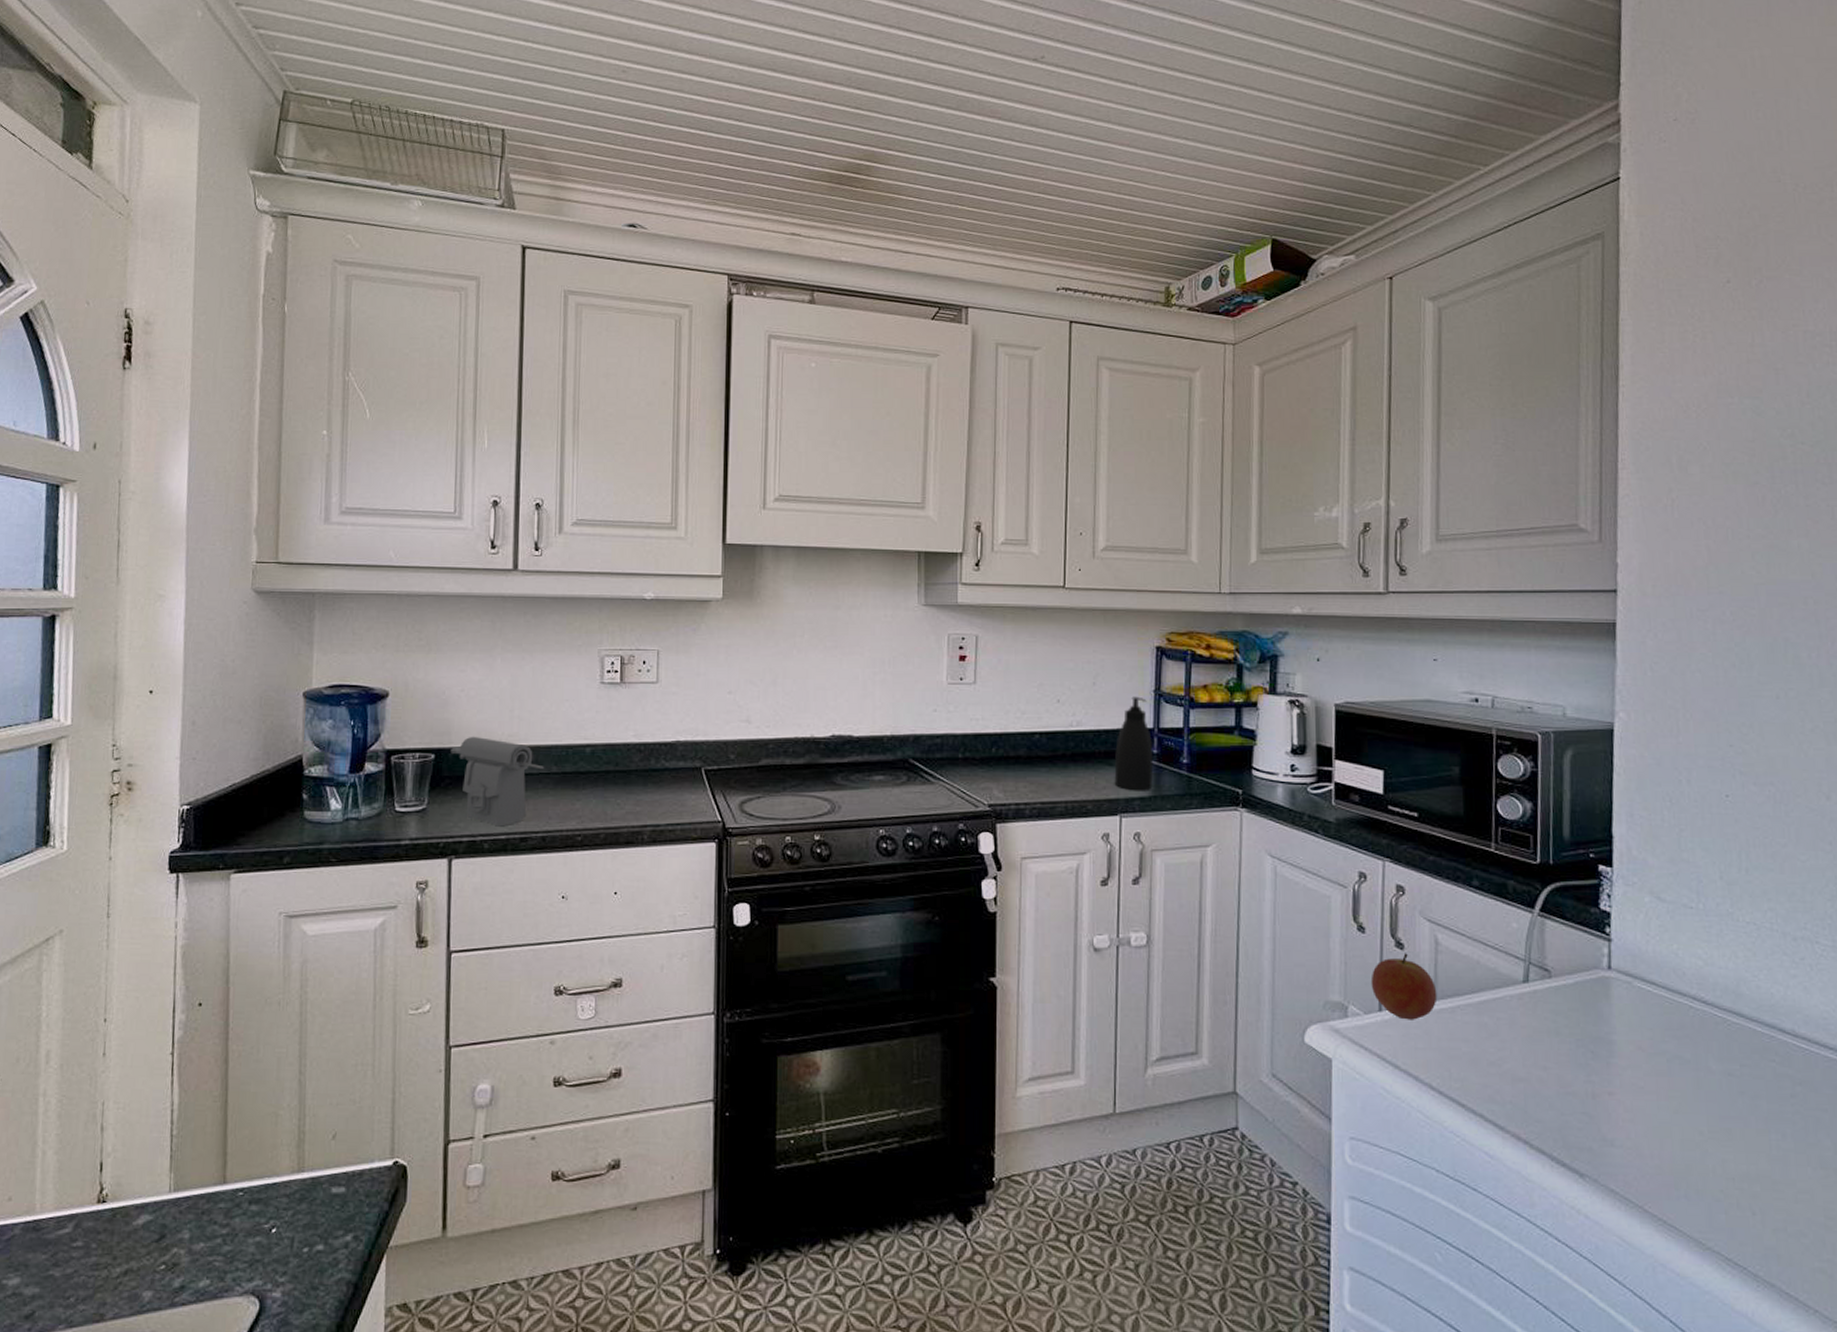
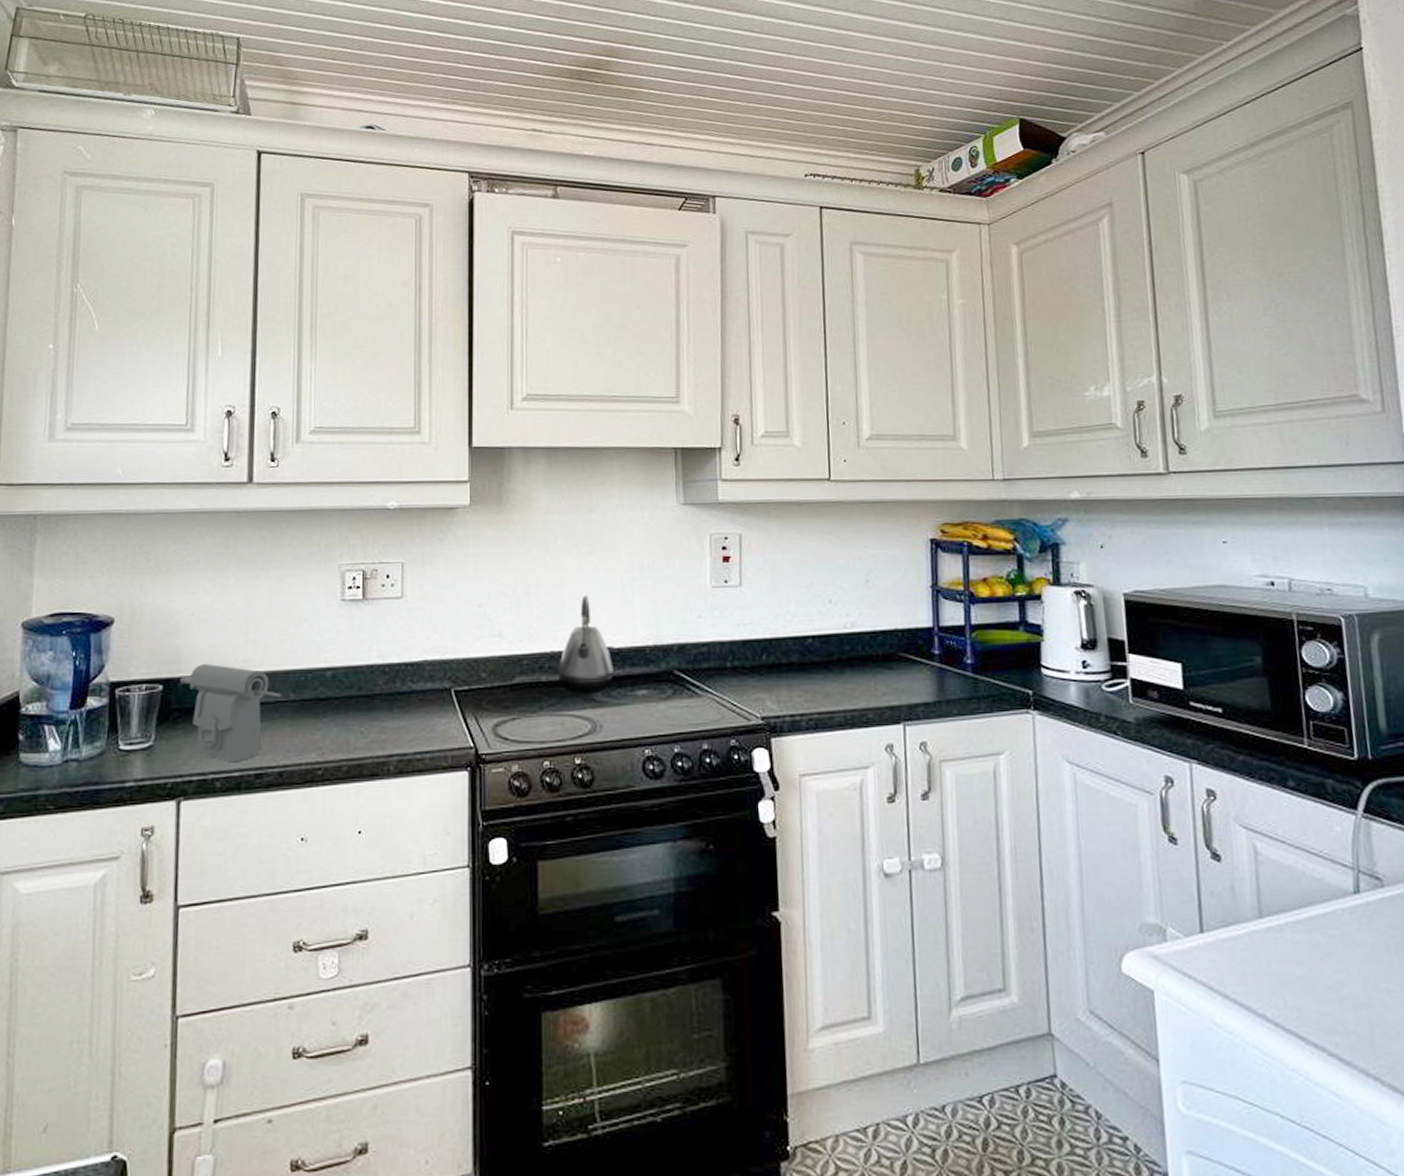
kettle: none [800,687,854,776] -> present [557,595,615,693]
soap dispenser: present [1114,696,1154,790] -> none [894,593,937,695]
fruit: present [1370,953,1438,1020] -> none [1188,865,1263,942]

